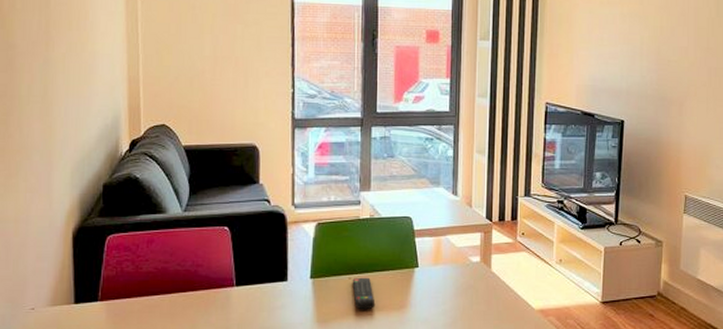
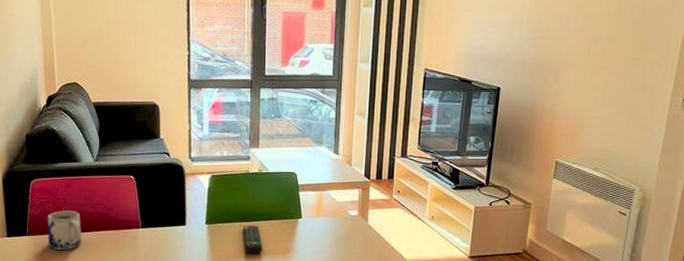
mug: none [123,270,165,316] -> present [47,210,81,250]

